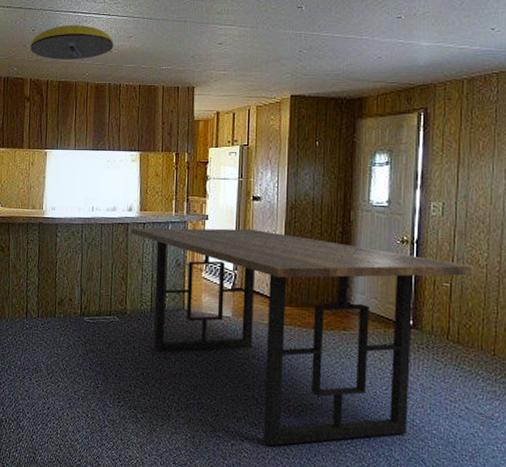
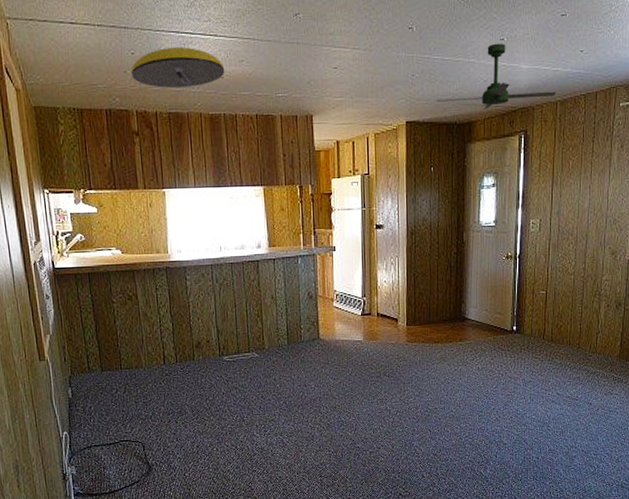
dining table: present [131,228,475,447] -> none [261,257,565,449]
ceiling fan: none [325,21,462,86] -> present [437,43,556,110]

